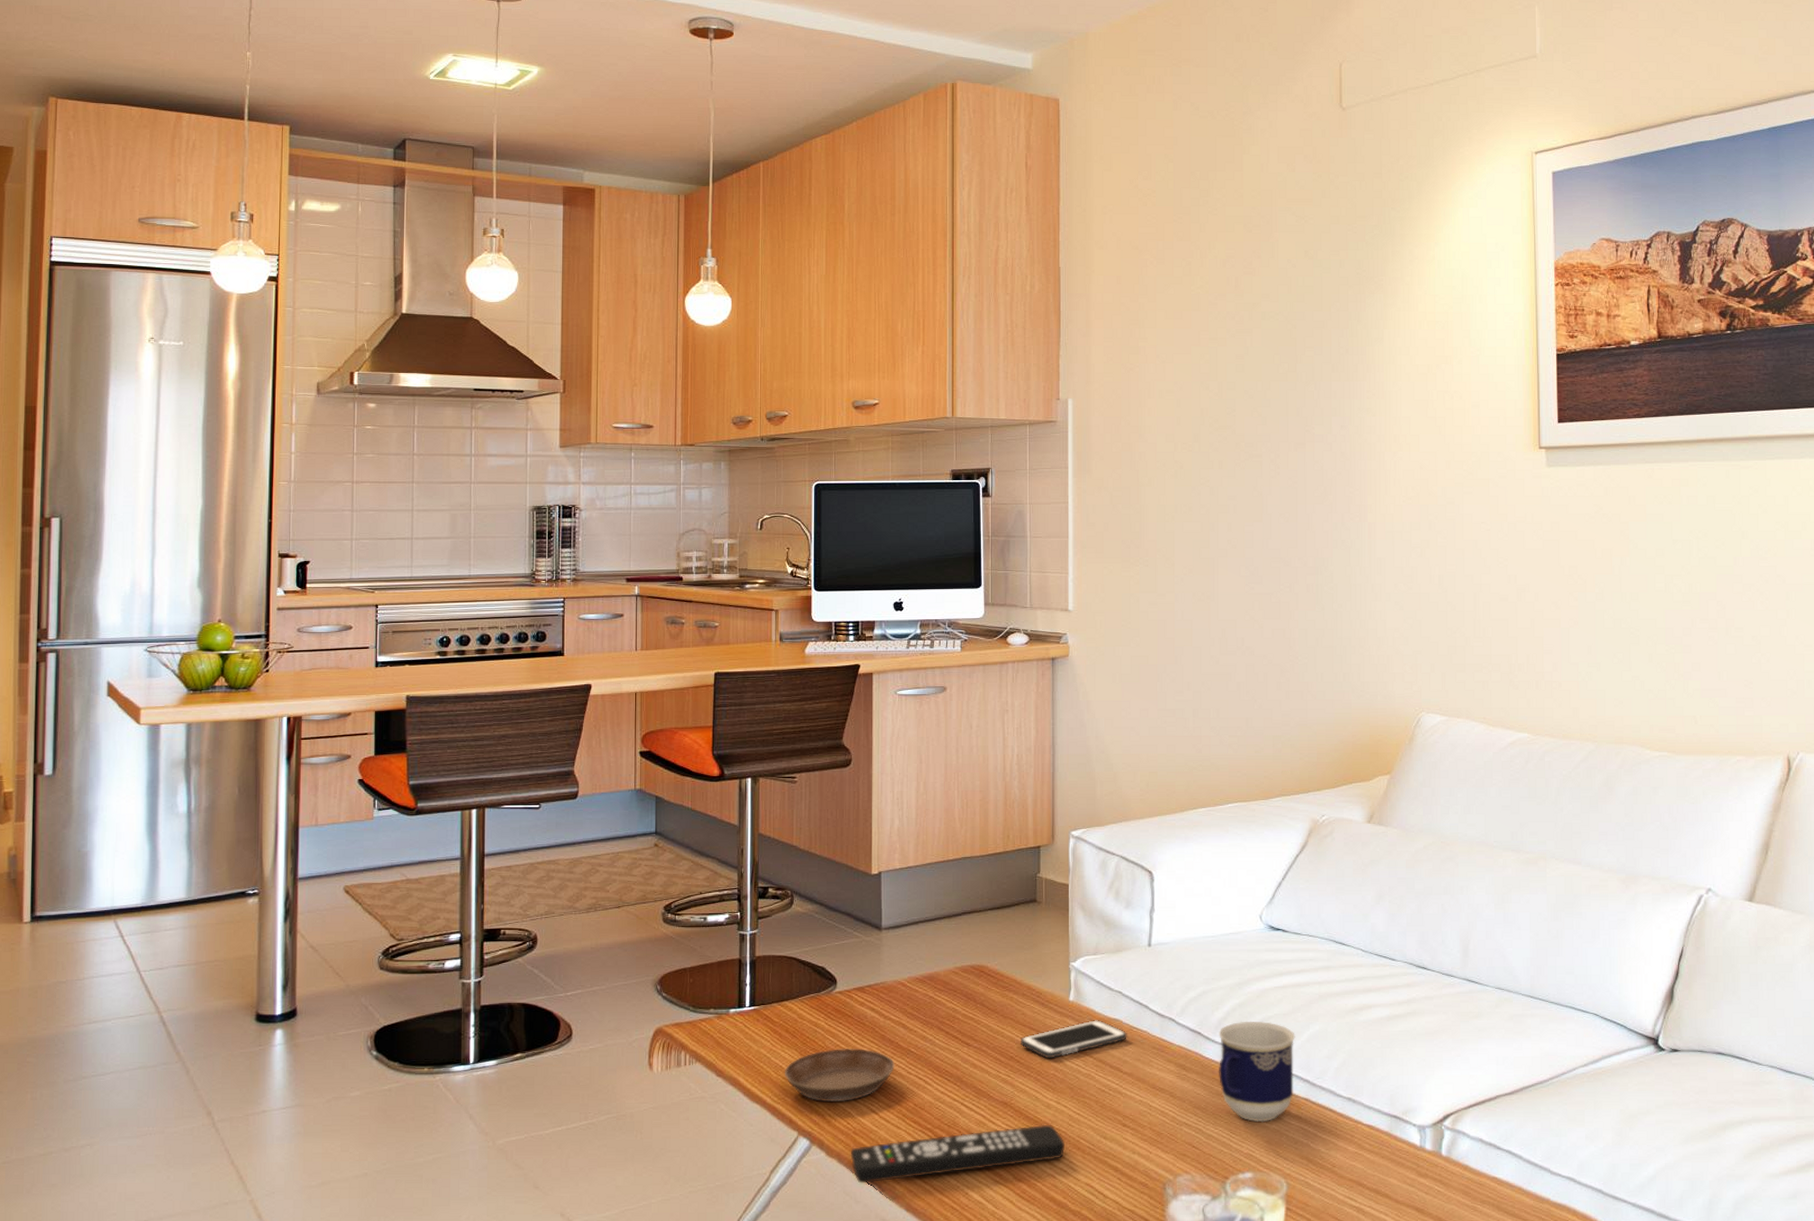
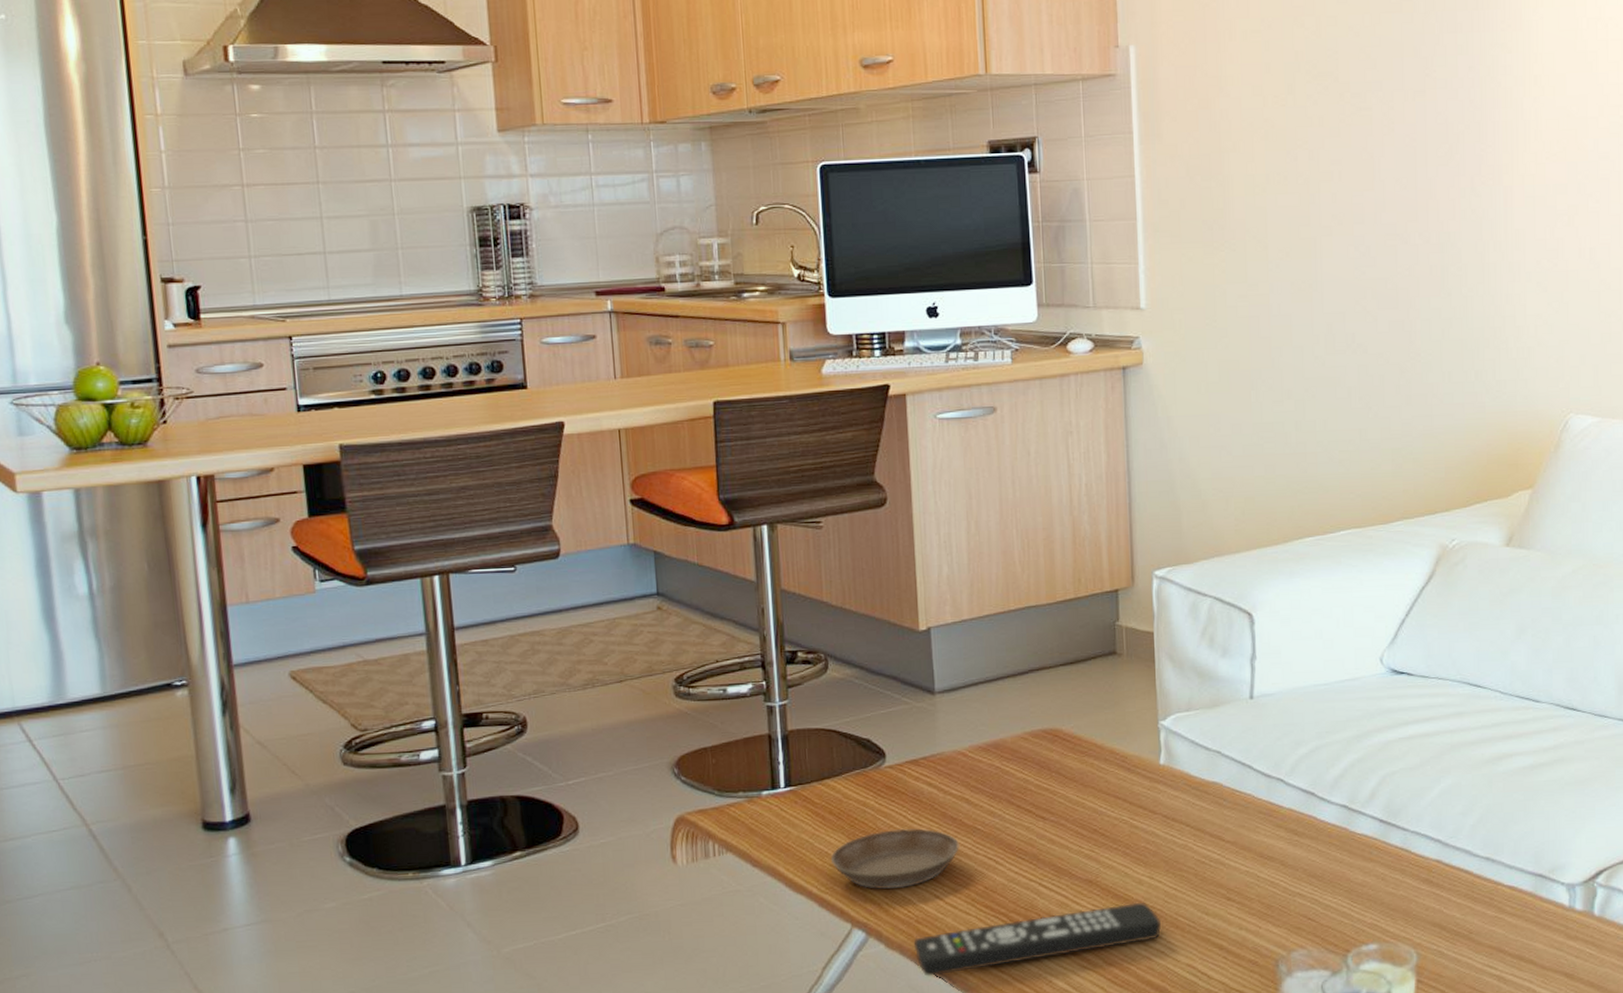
cell phone: present [1021,1019,1127,1058] -> none [1105,783,1229,829]
cup: present [1218,1021,1295,1123] -> none [1335,777,1424,889]

